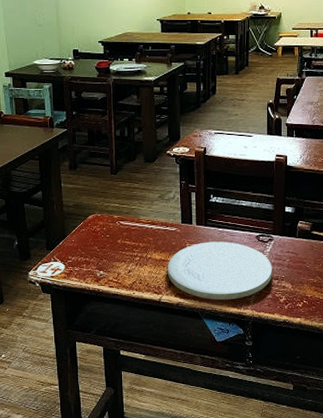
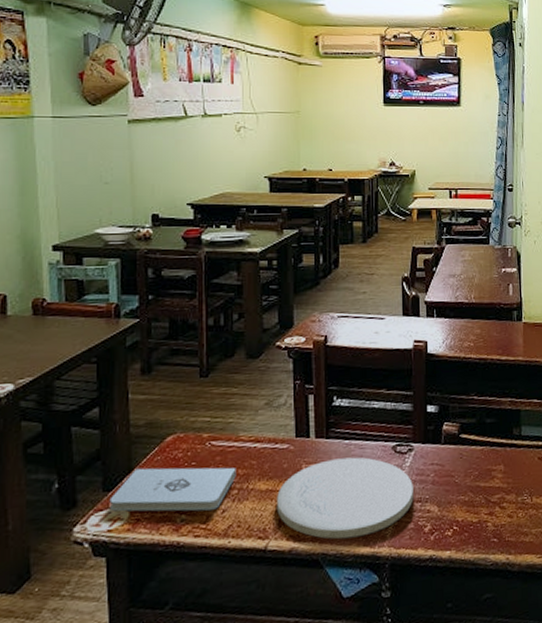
notepad: none [51,236,138,270] -> present [109,467,236,512]

